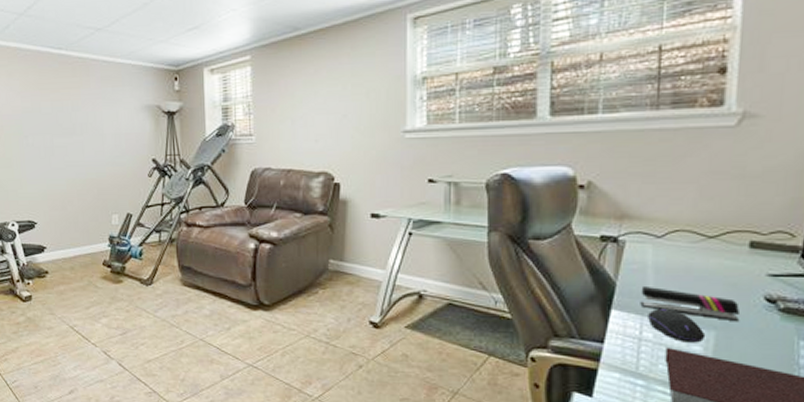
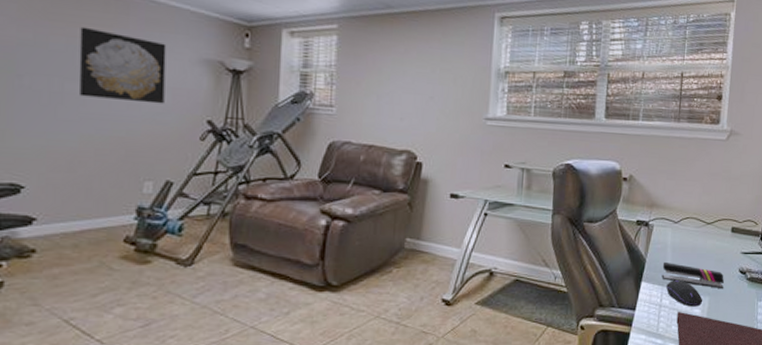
wall art: none [59,91,120,149] -> present [78,26,167,104]

